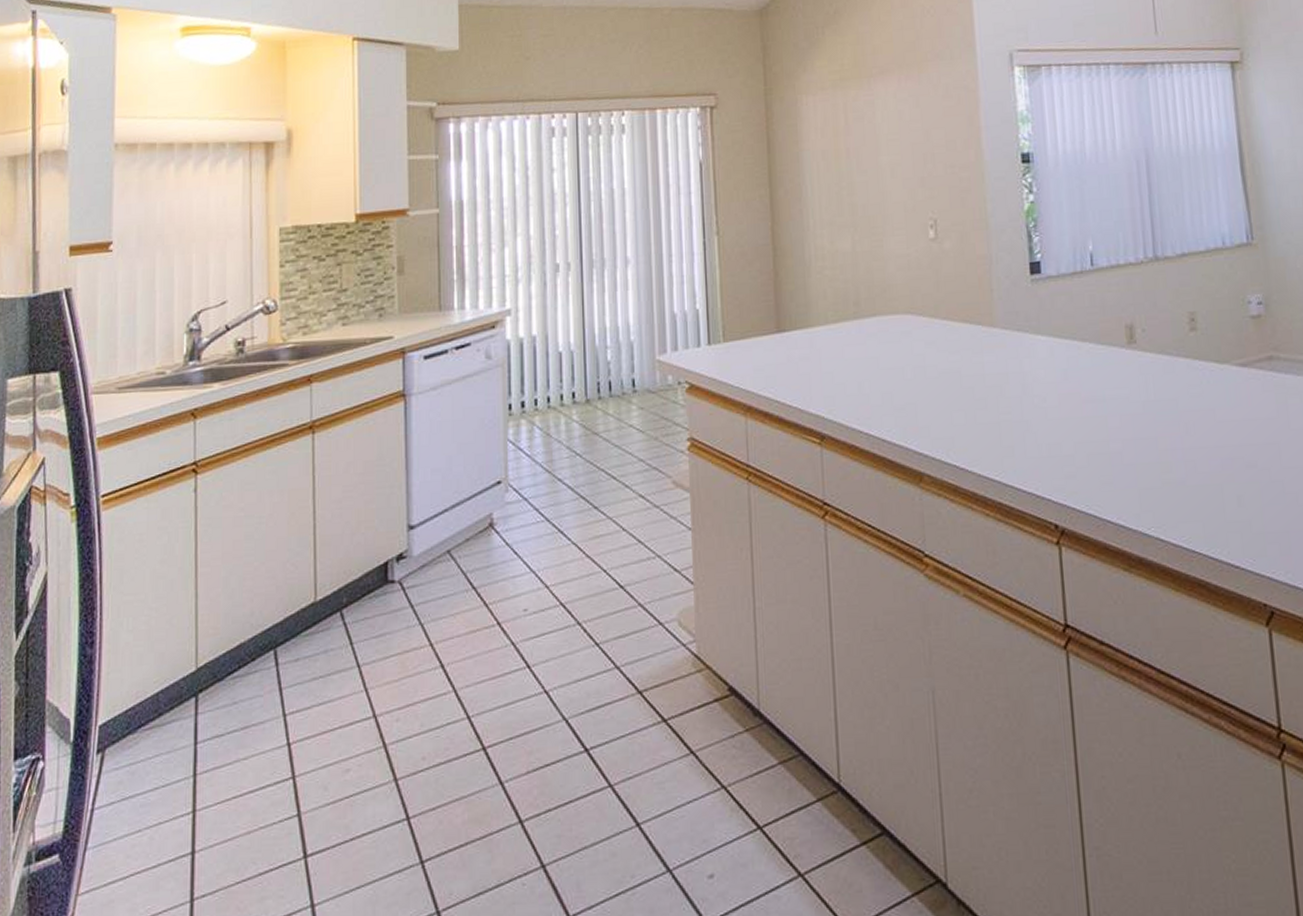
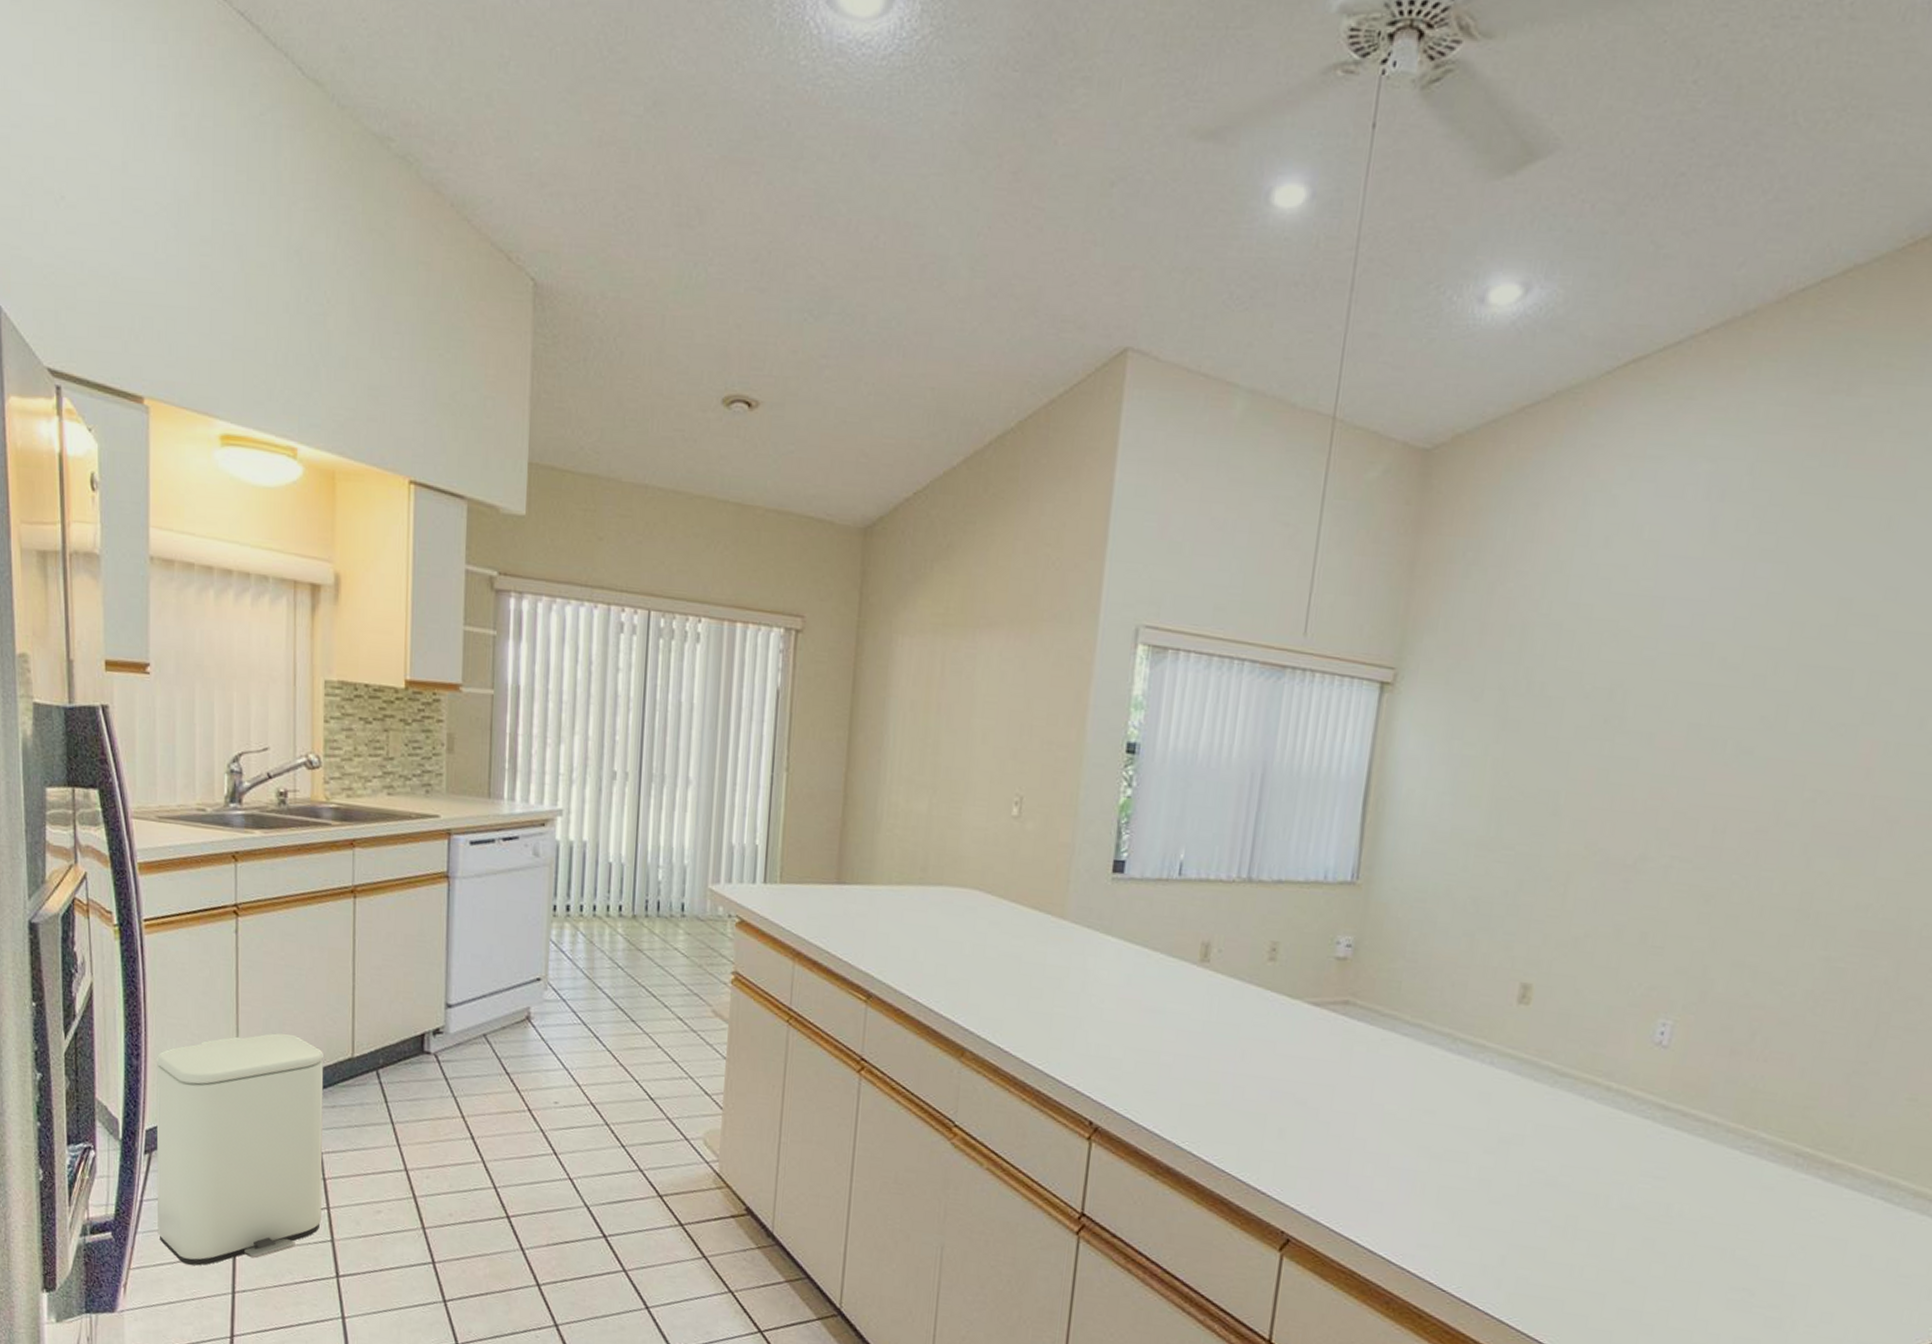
pedal bin: none [109,588,287,876] -> present [156,1033,325,1266]

